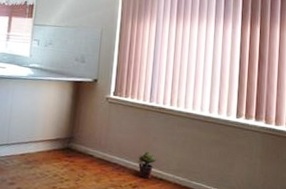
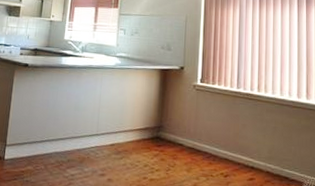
potted plant: present [136,151,156,179] -> none [226,138,246,168]

